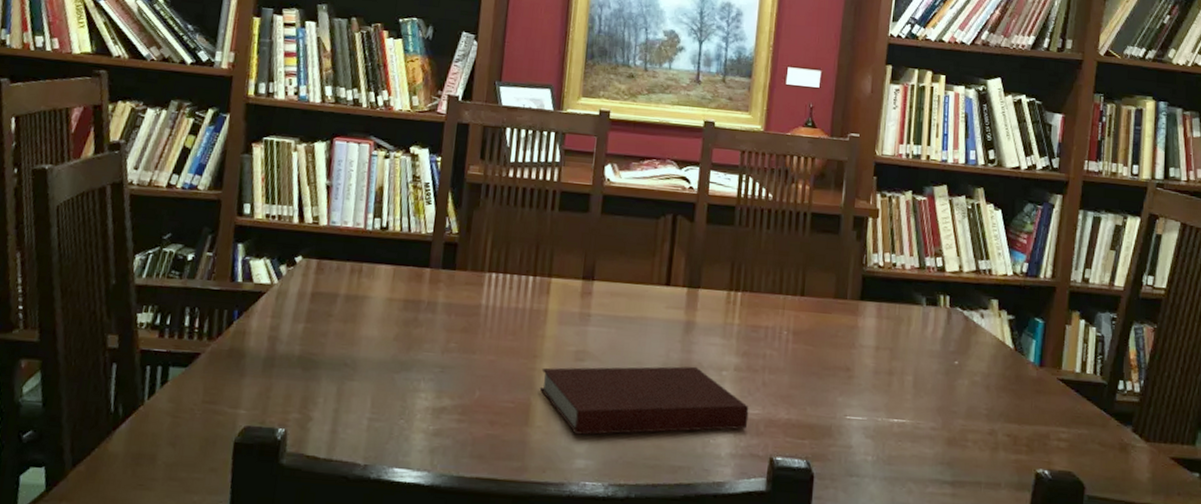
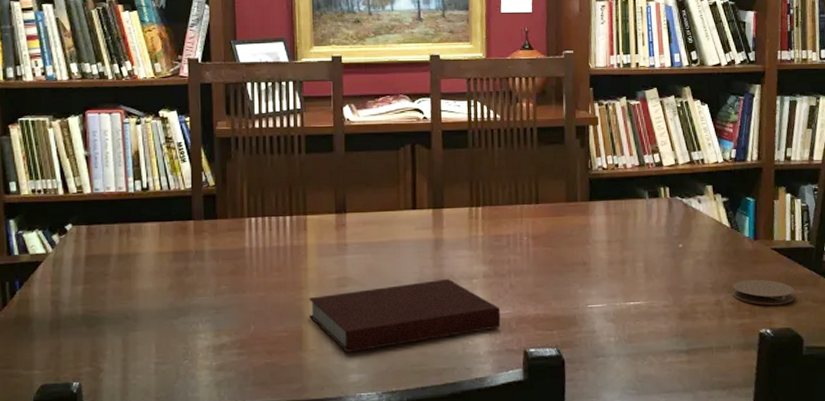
coaster: none [1009,410,1079,444] -> present [732,279,794,305]

